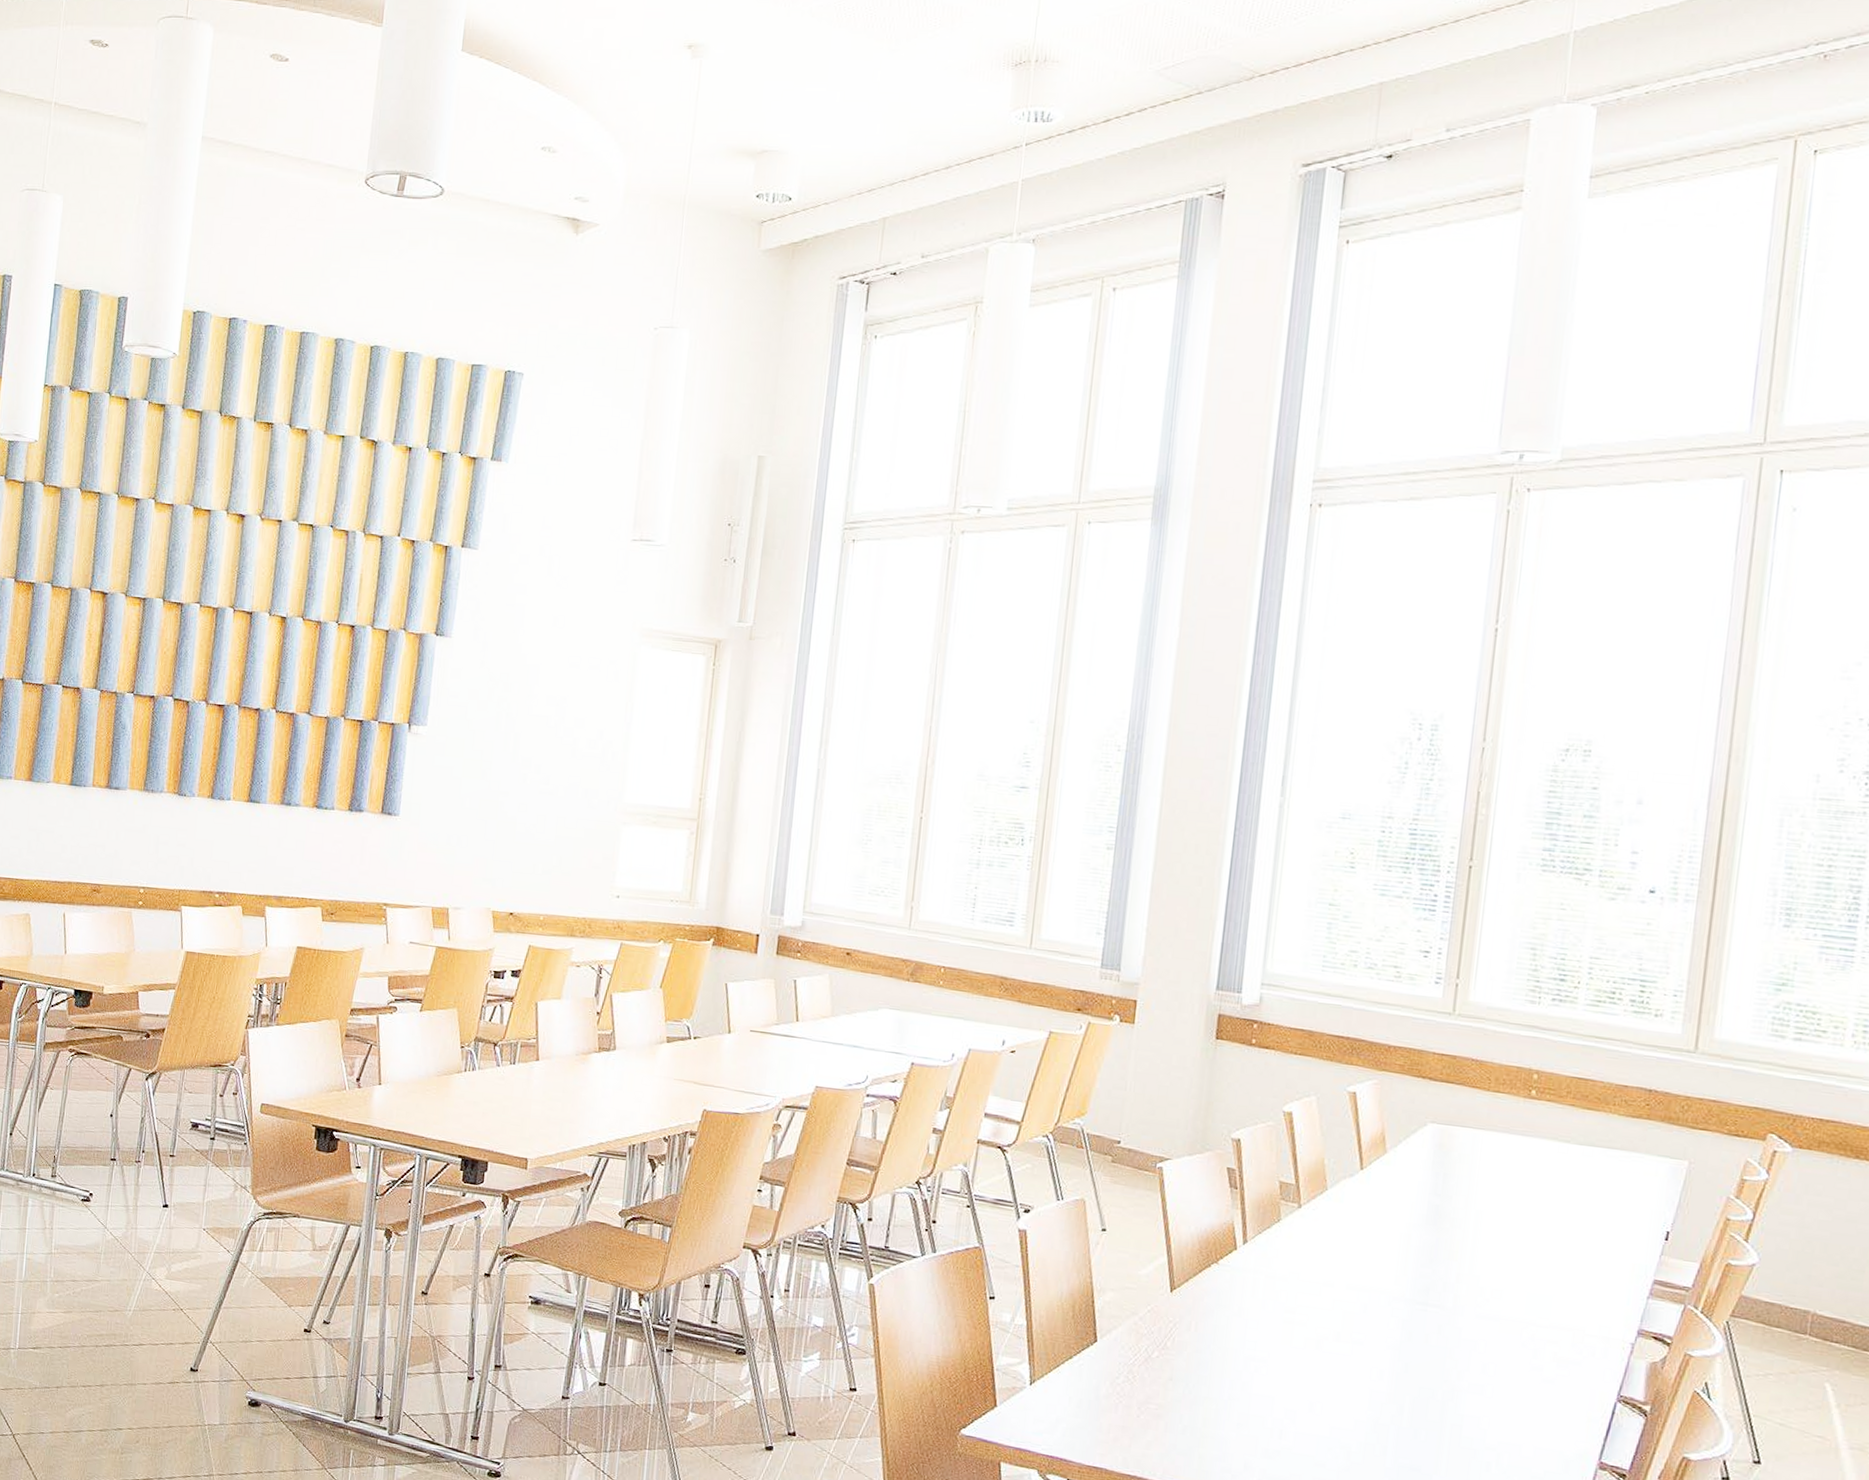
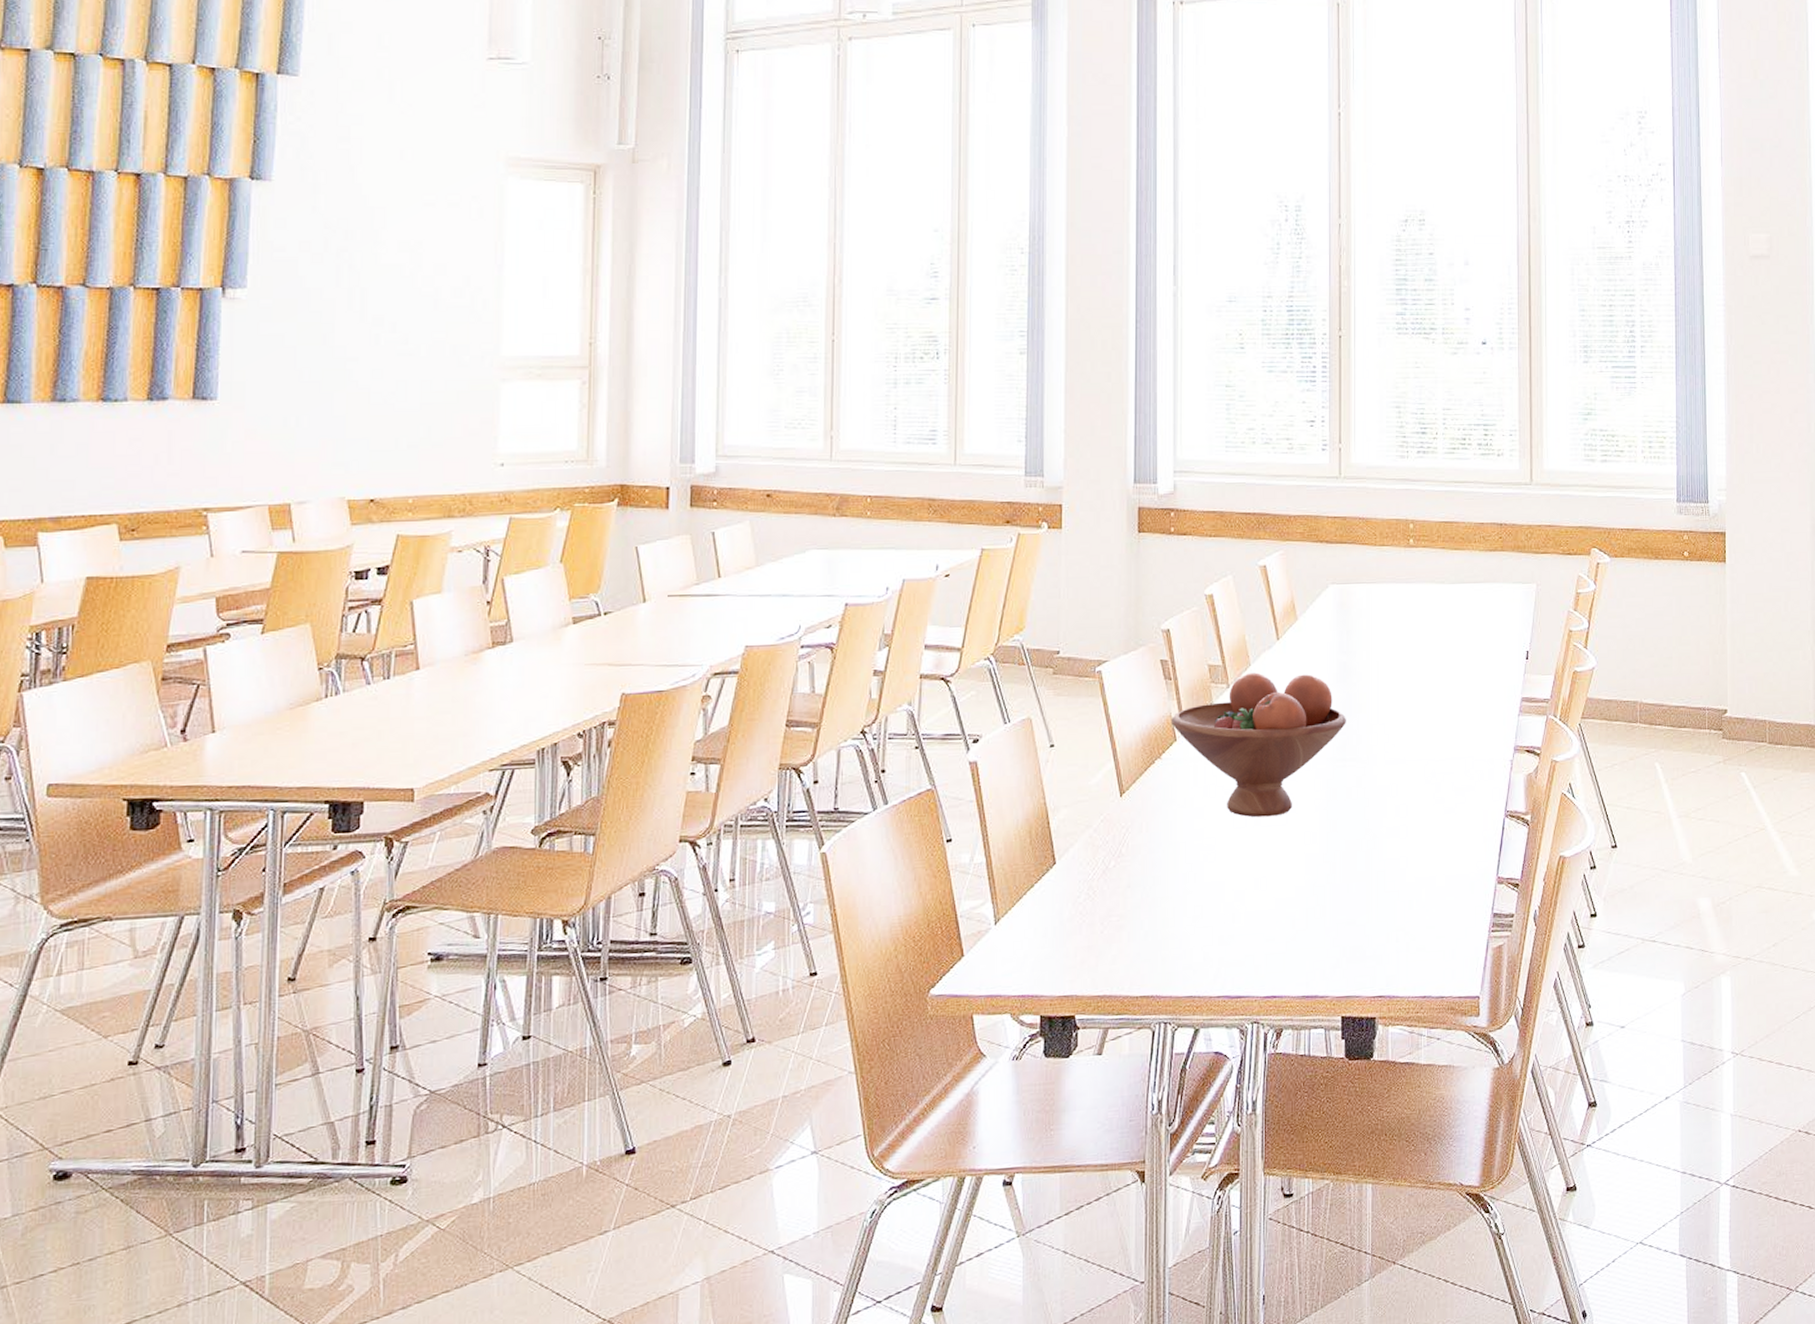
fruit bowl: none [1233,1197,1433,1345] -> present [1172,672,1346,818]

